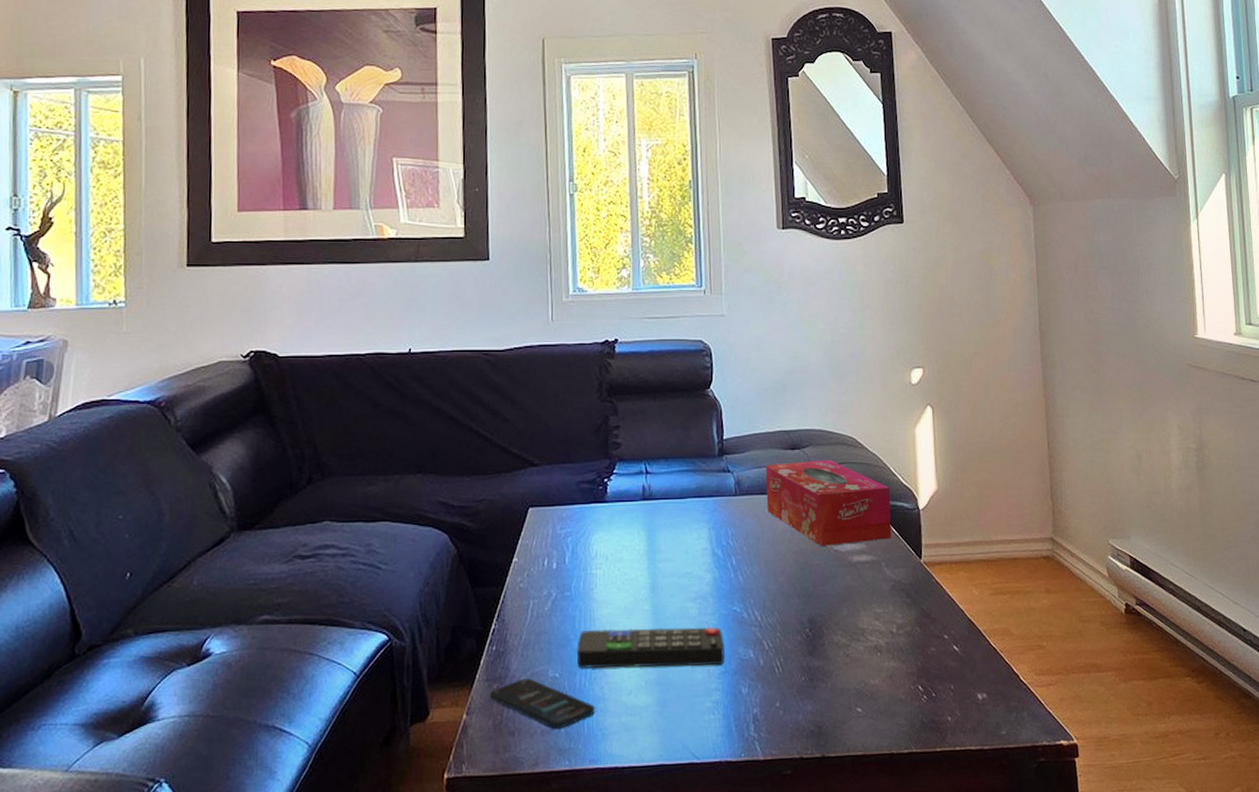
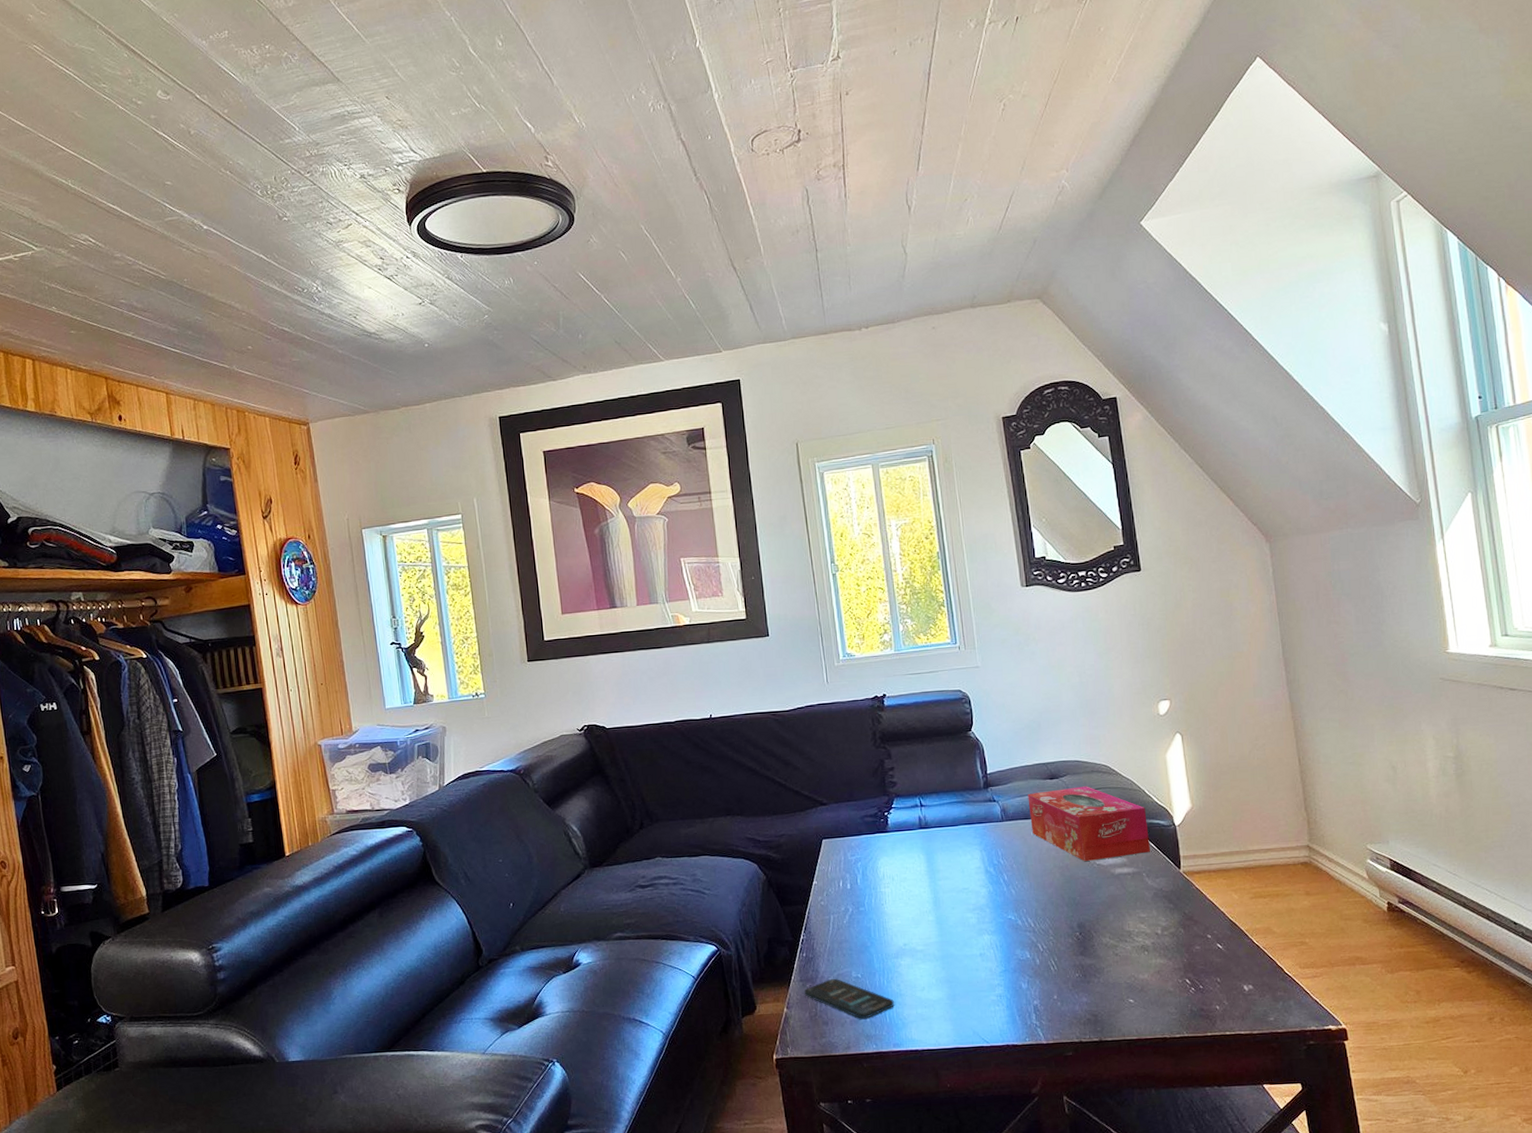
remote control: present [576,626,725,668] -> none [874,933,1004,970]

